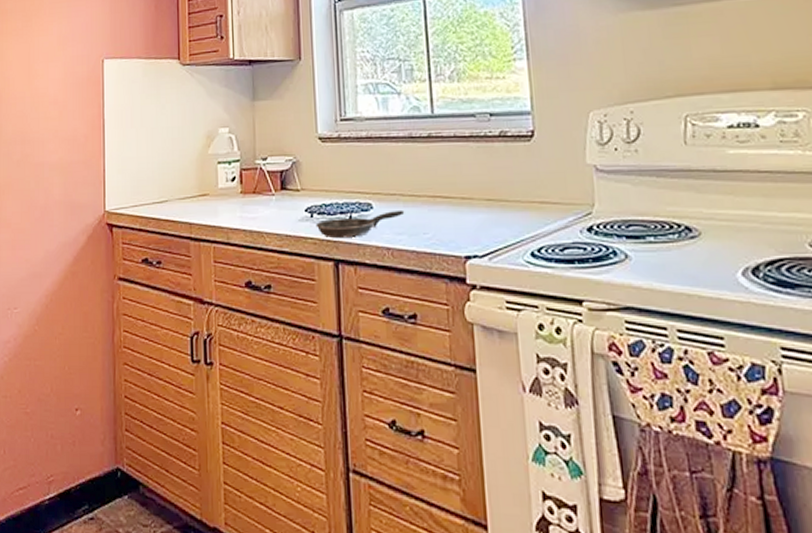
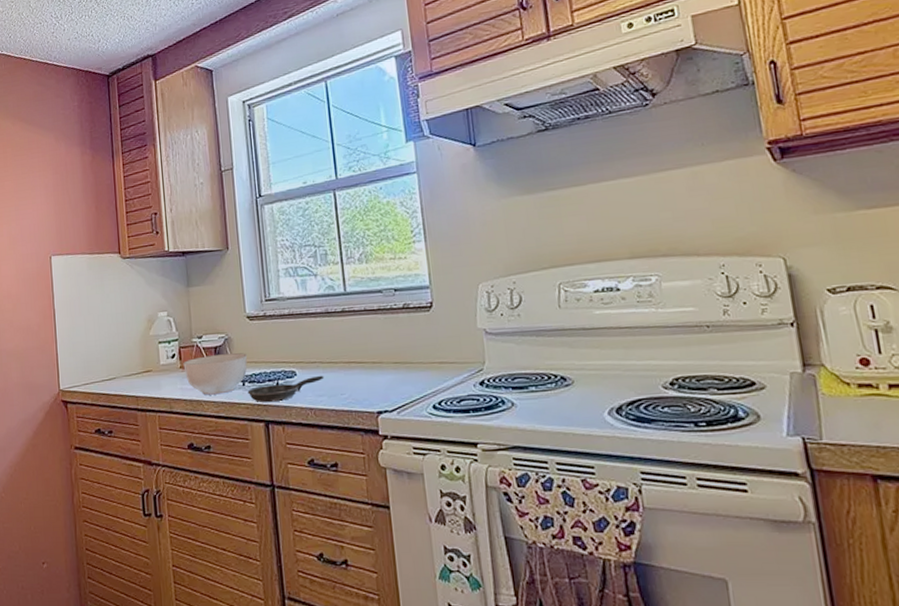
bowl: none [244,178,318,226] -> present [183,352,248,395]

